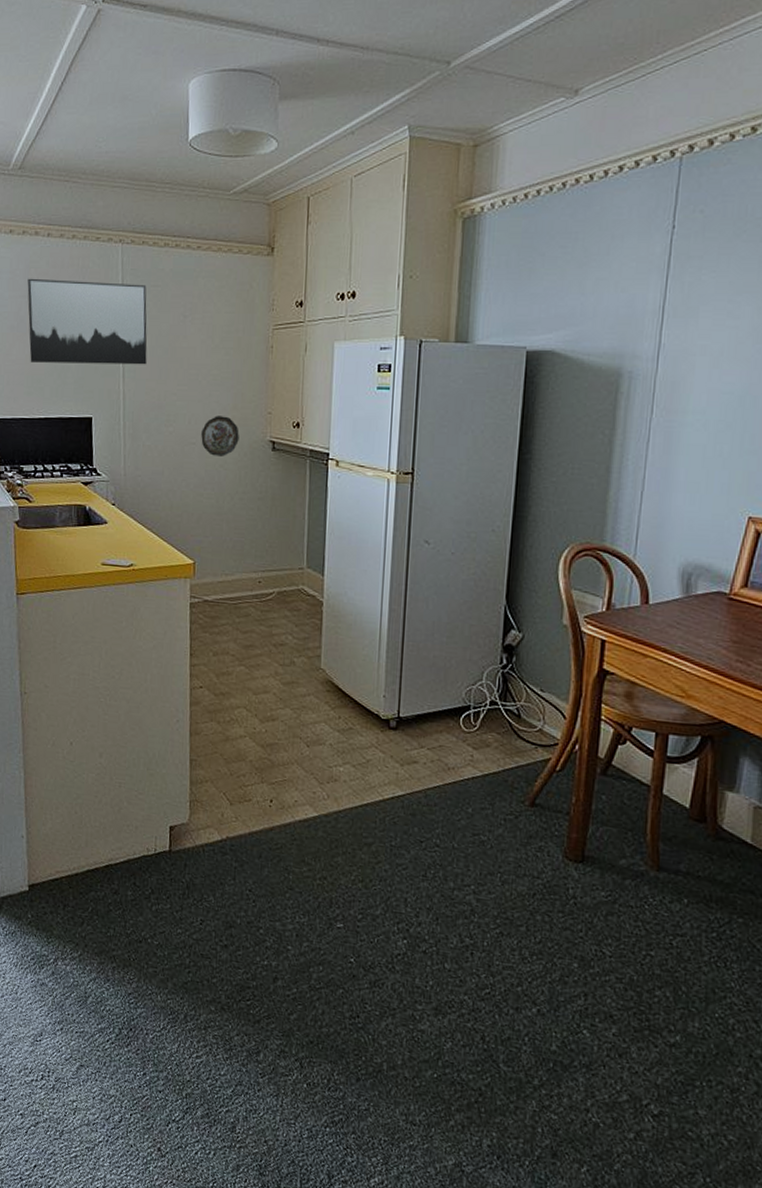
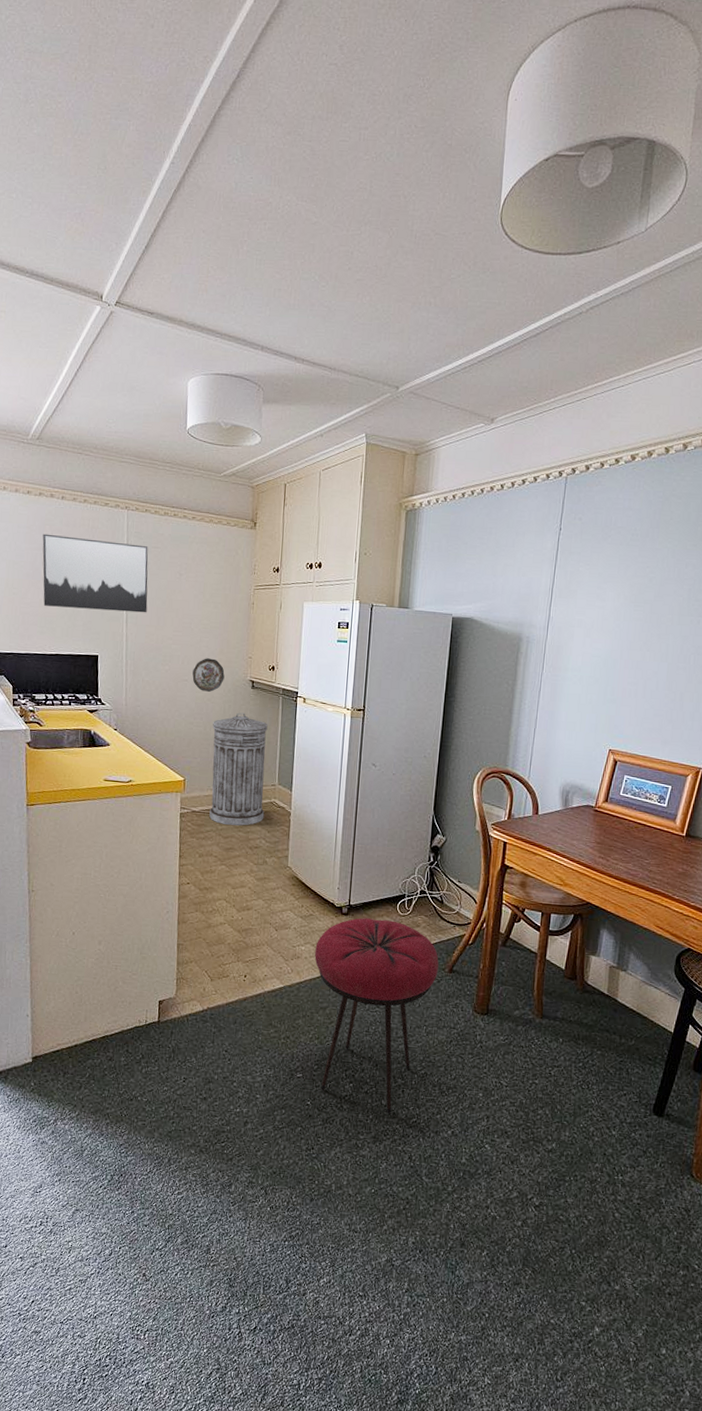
trash can: none [224,480,293,618] -> present [209,712,268,826]
stool: none [356,733,516,981] -> present [314,918,439,1114]

